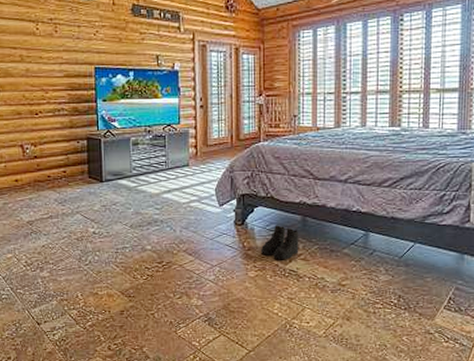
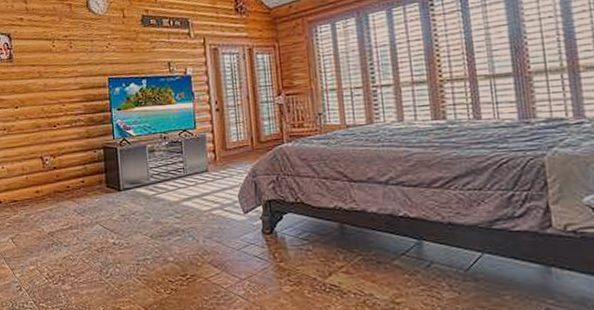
boots: present [261,225,299,260] -> none [295,233,340,273]

